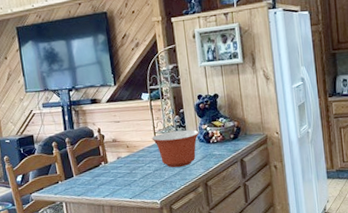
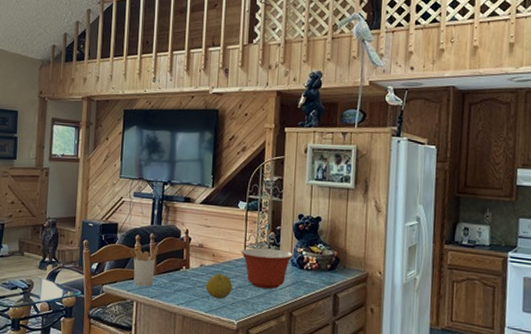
utensil holder: none [49,149,77,189] -> present [129,246,159,287]
fruit: none [125,161,150,185] -> present [205,273,232,300]

